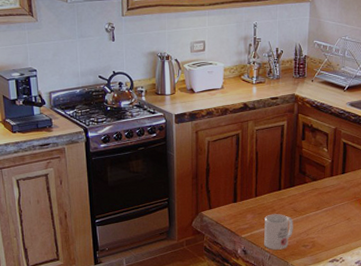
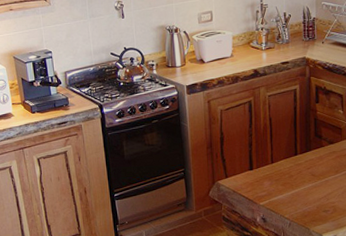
mug: present [264,214,293,250] -> none [282,179,313,216]

